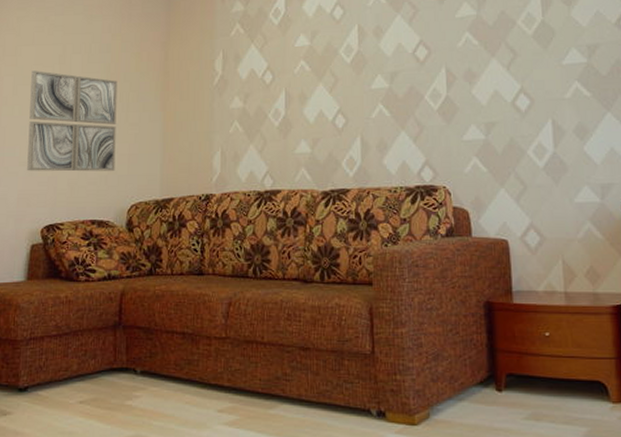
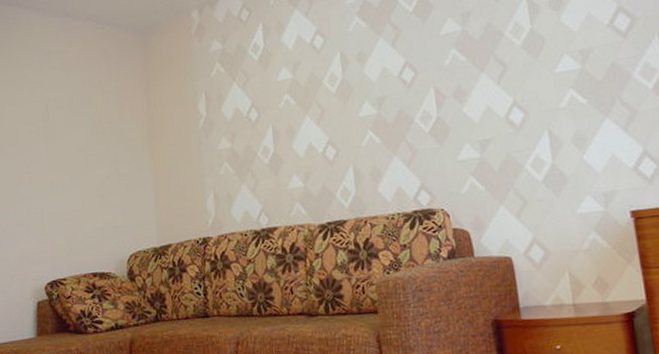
wall art: present [27,70,118,172] -> none [17,129,110,231]

